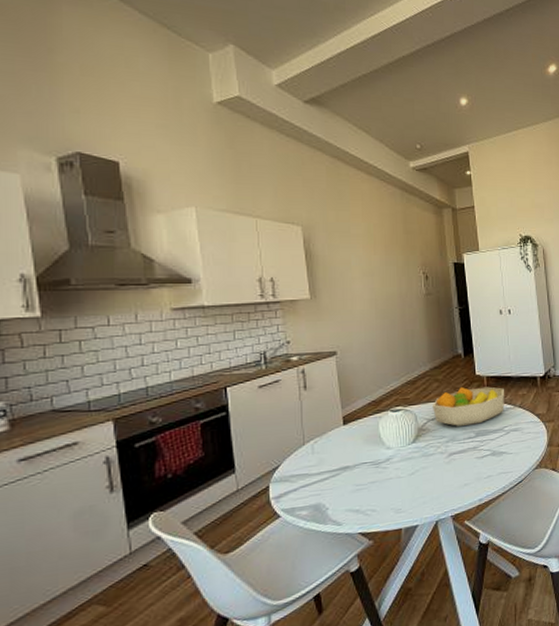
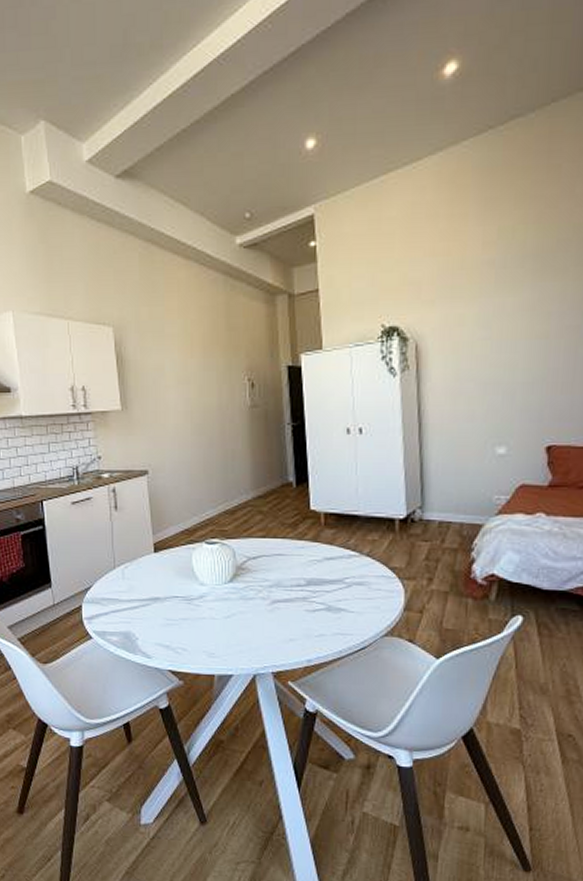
fruit bowl: present [431,386,504,427] -> none [253,522,347,571]

